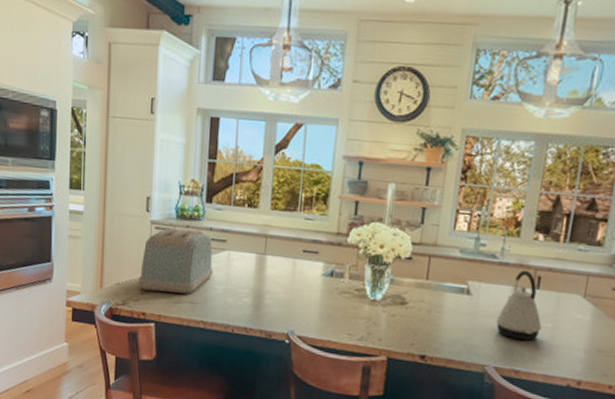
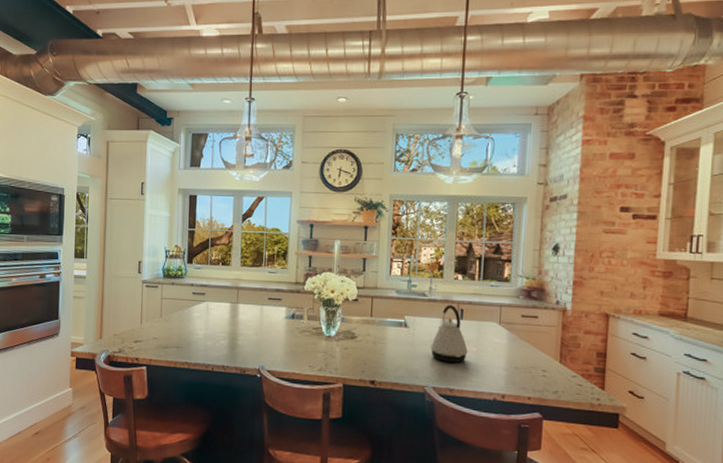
toaster: present [138,227,213,294] -> none [132,285,195,340]

